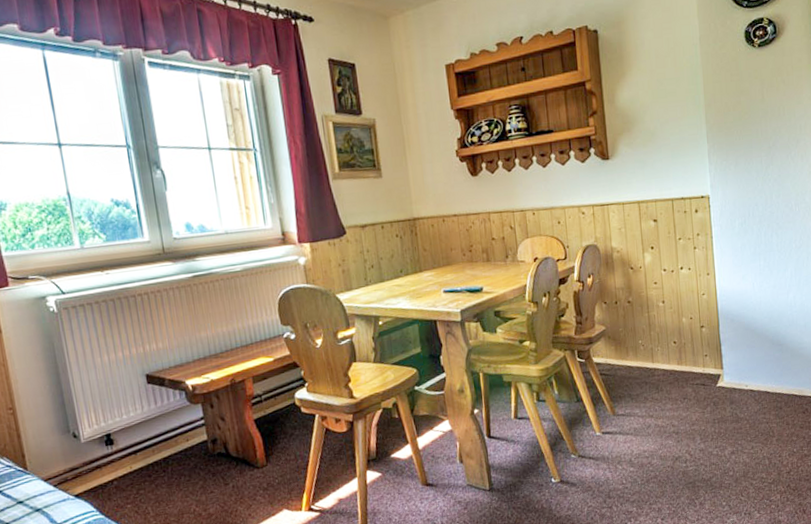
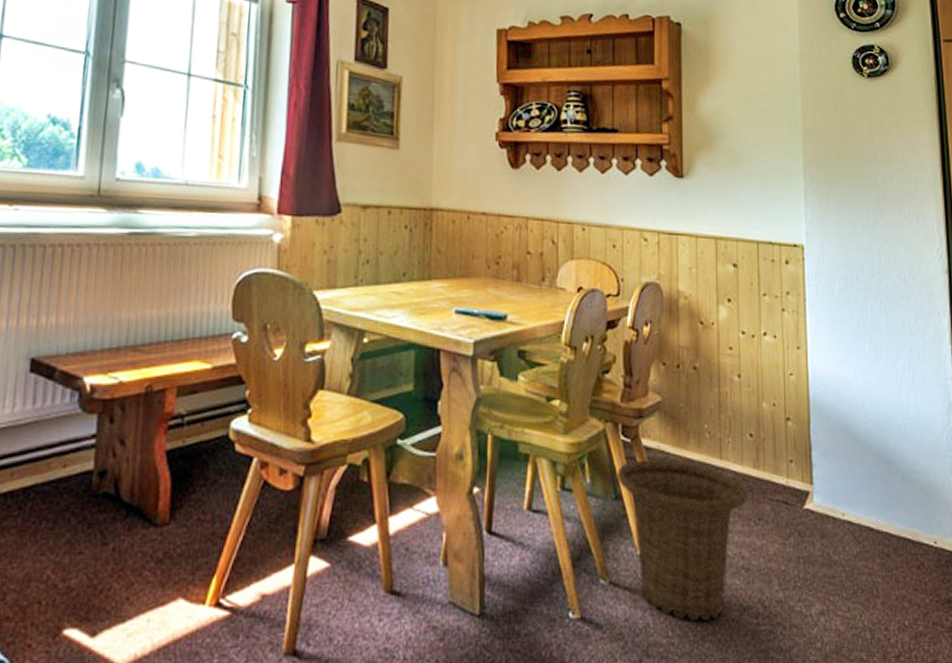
basket: none [576,369,675,471] -> present [616,459,748,620]

